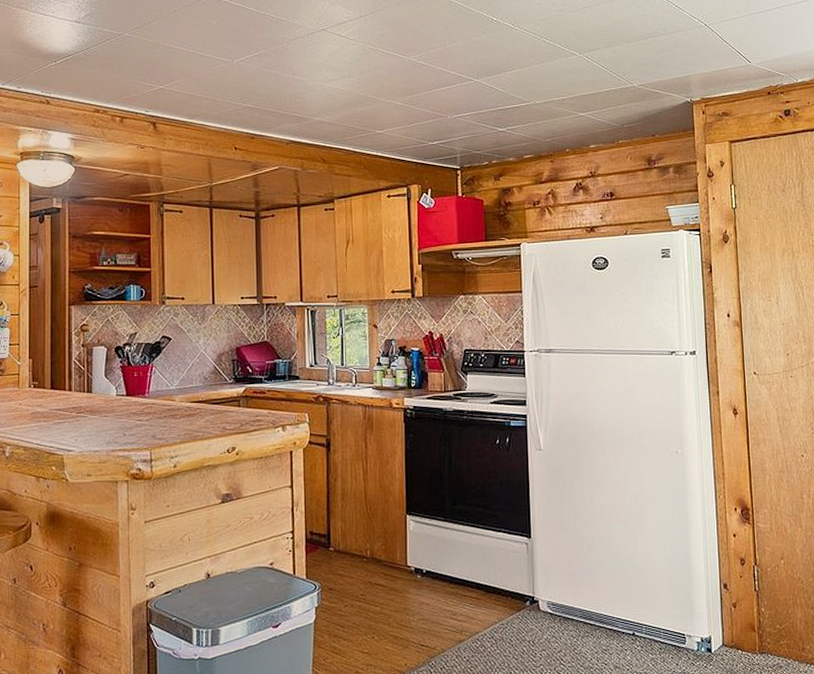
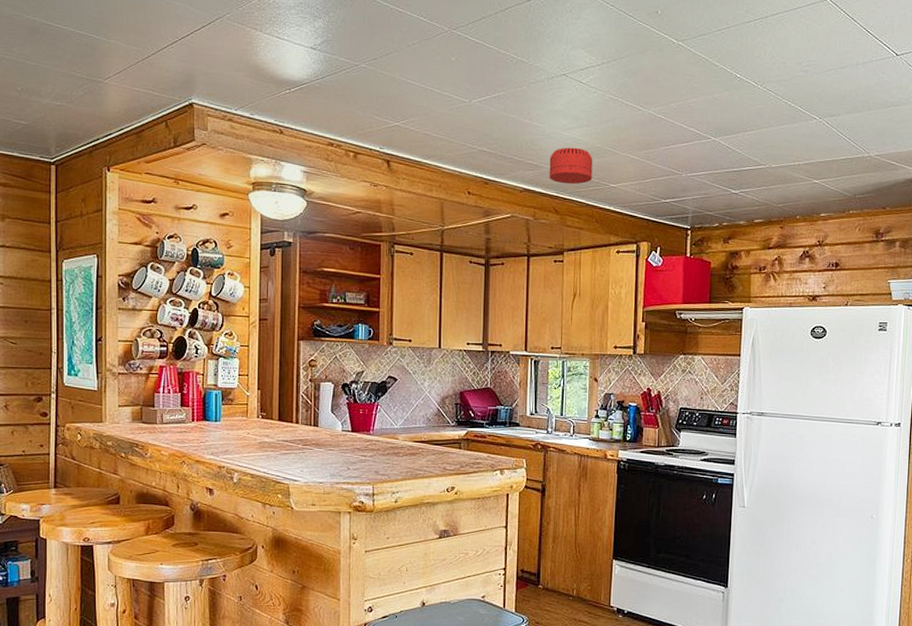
smoke detector: none [314,98,358,134] -> present [549,147,593,185]

